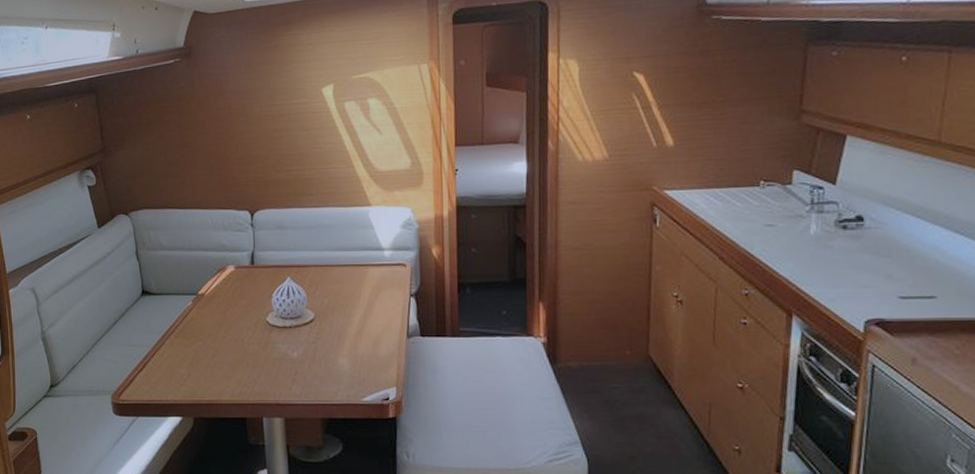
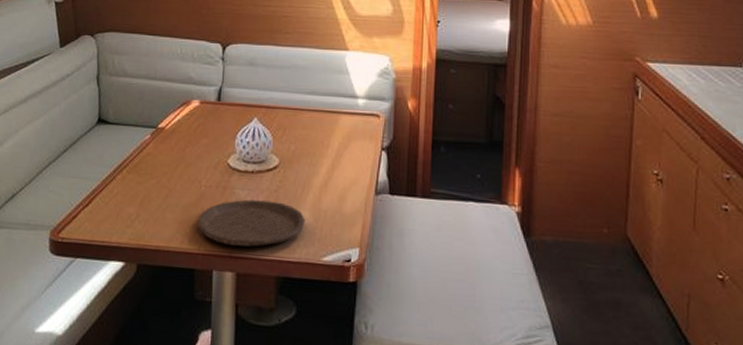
plate: none [245,352,344,394] -> present [198,199,306,247]

